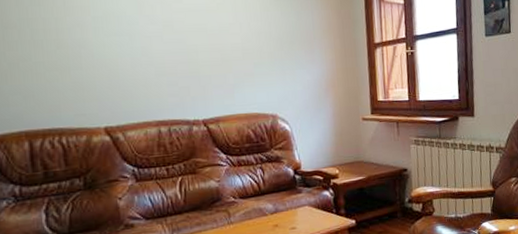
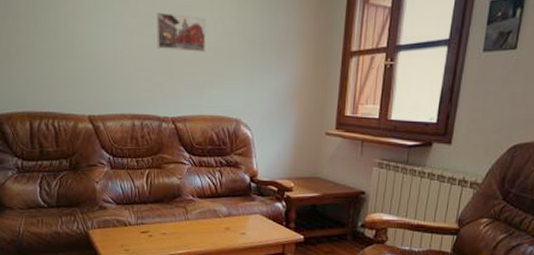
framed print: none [176,18,233,54] -> present [156,12,206,52]

